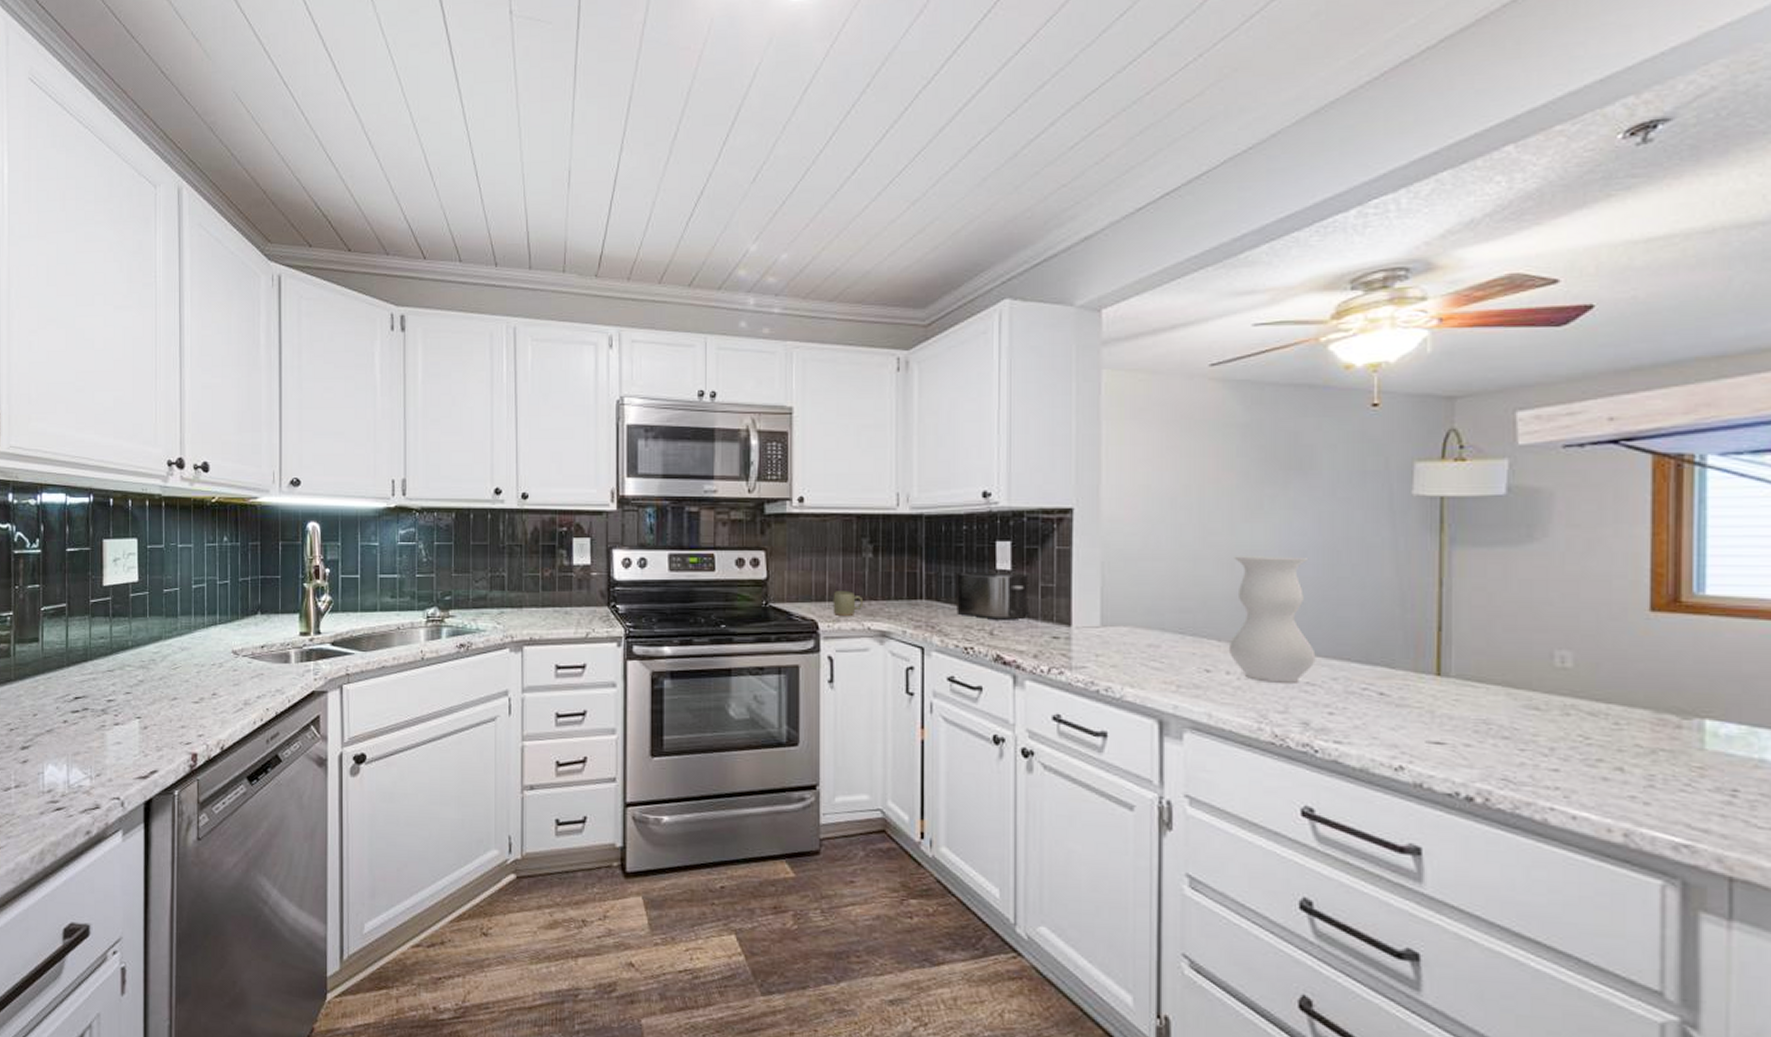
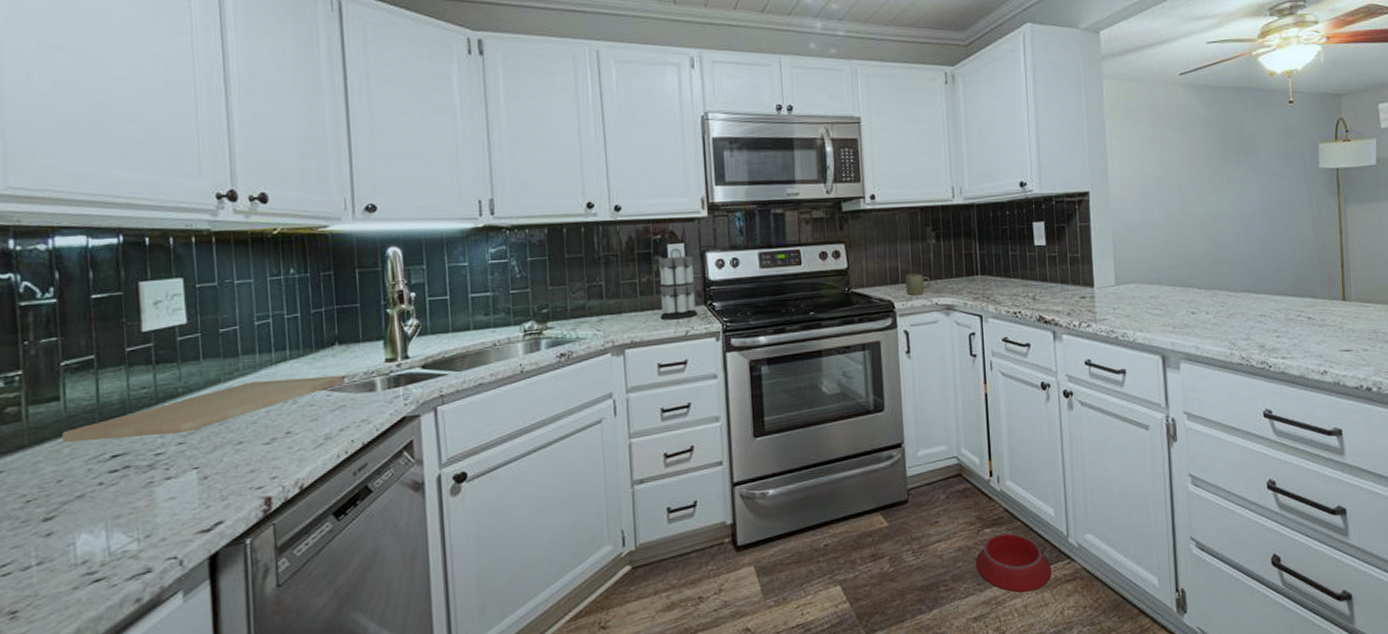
cutting board: none [39,641,263,684] -> present [62,374,343,444]
spice rack: none [561,542,599,620] -> present [658,247,697,320]
pet bowl: none [896,907,991,983] -> present [975,532,1052,593]
toaster: present [957,572,1027,620] -> none [1004,248,1061,287]
vase: present [1228,556,1316,685] -> none [1205,219,1266,318]

